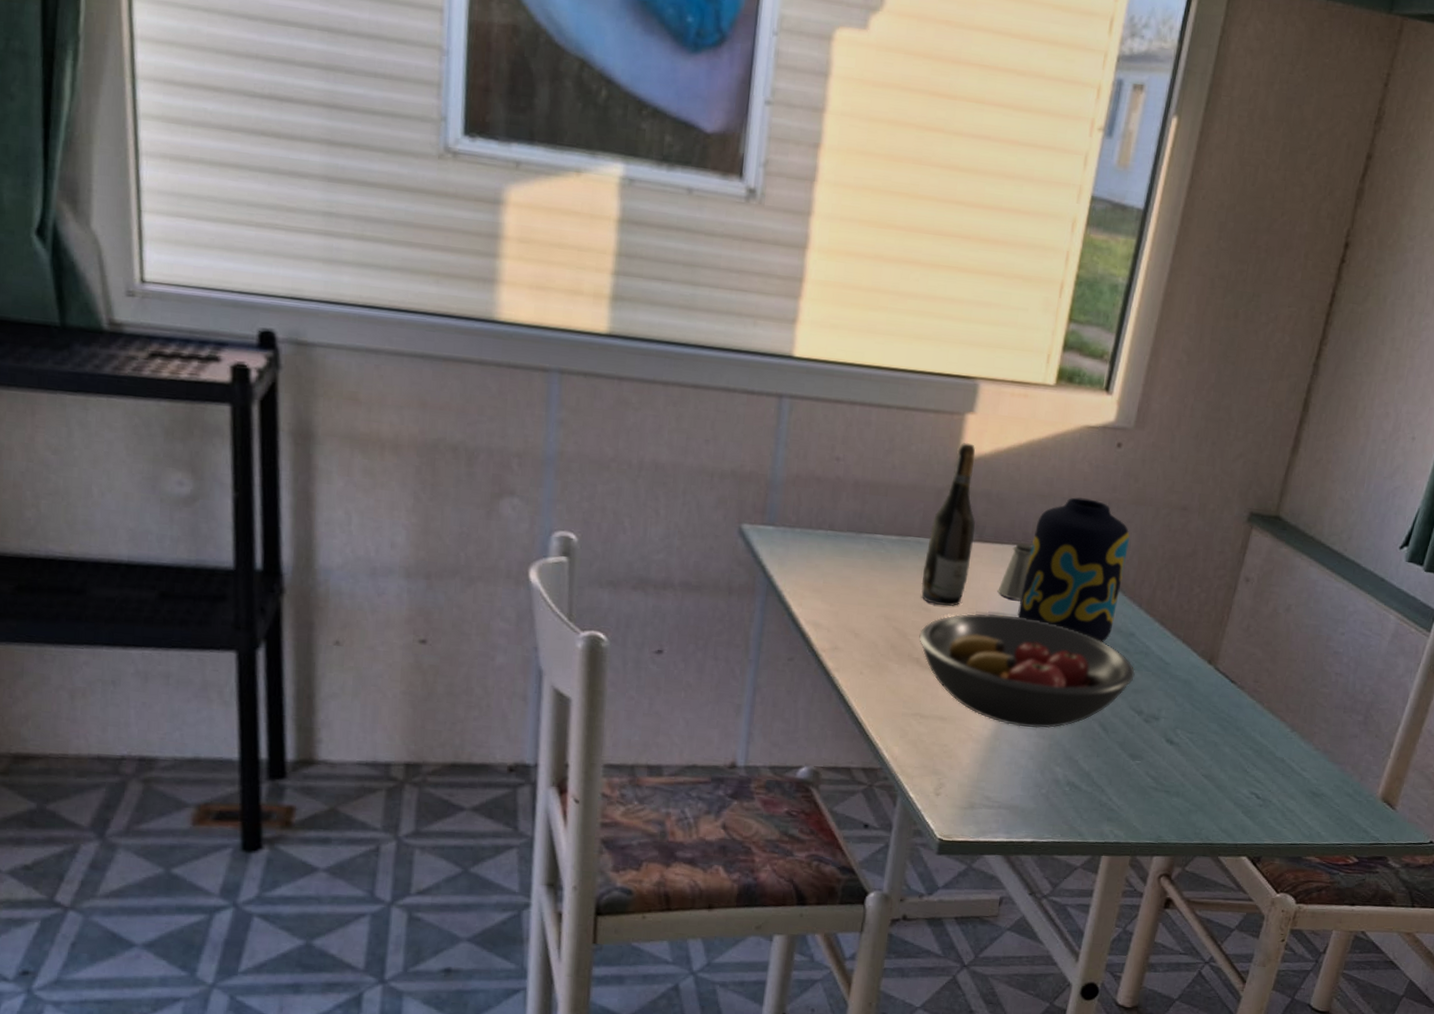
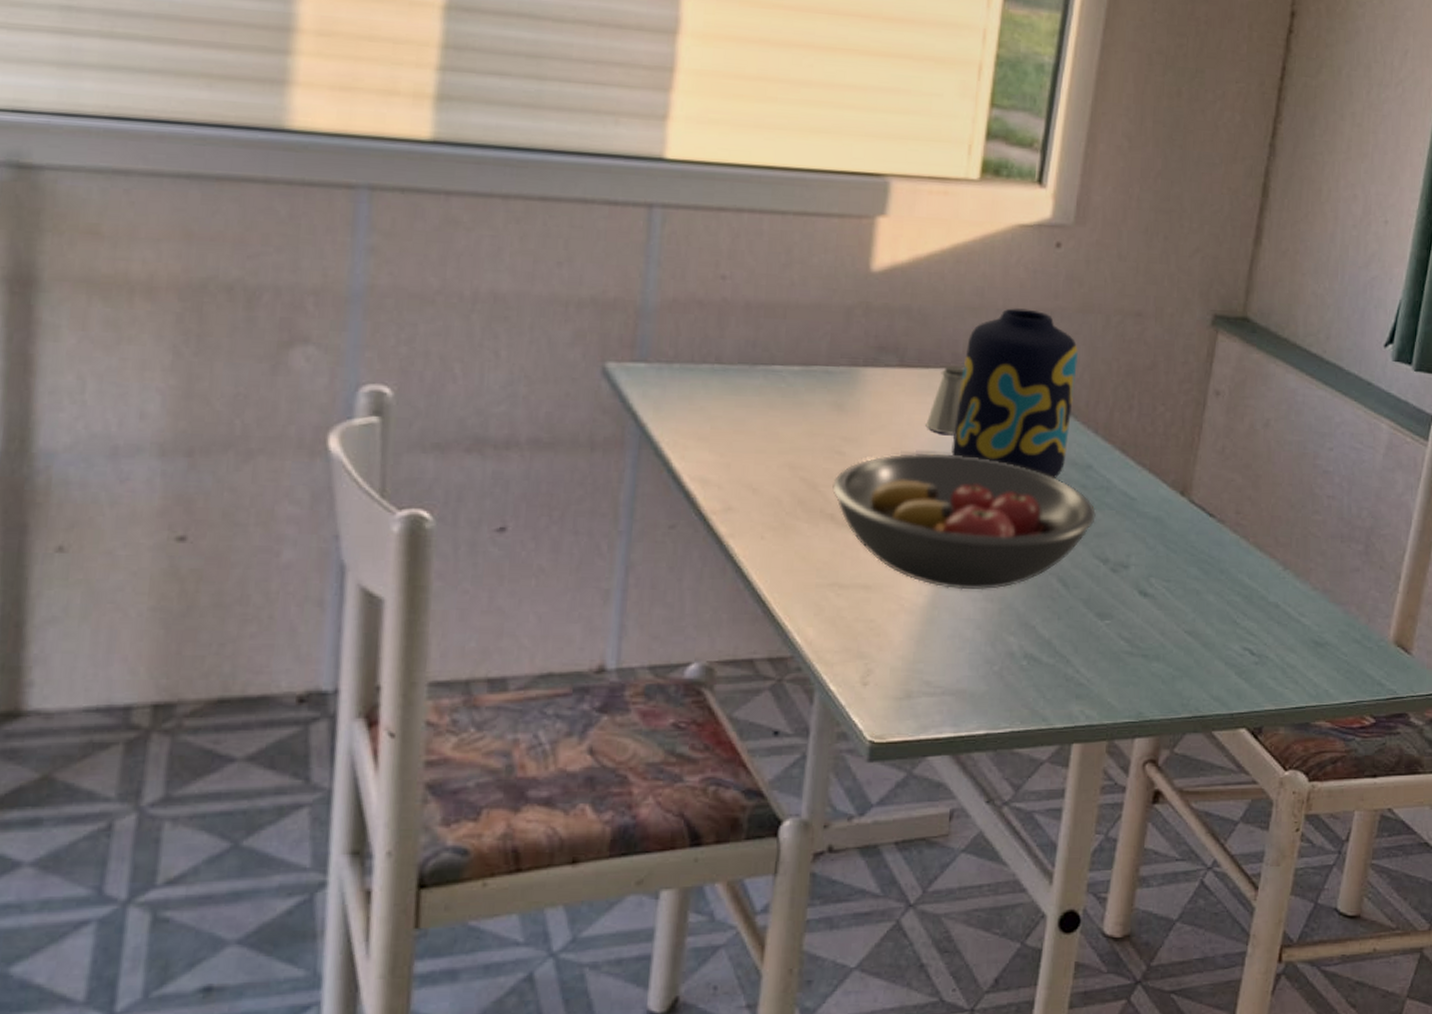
wine bottle: present [921,442,976,607] -> none [832,250,895,448]

